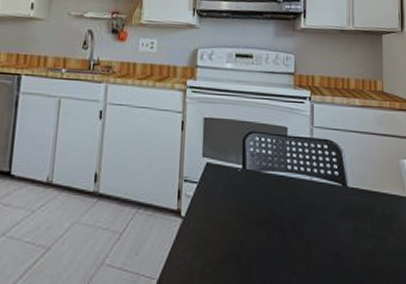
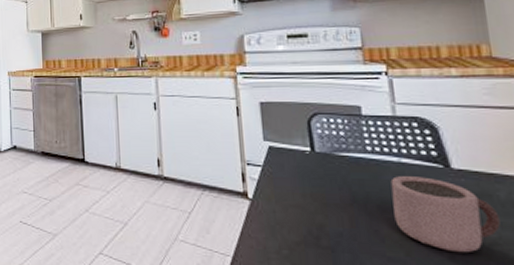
mug: none [302,194,375,263] -> present [390,176,501,253]

